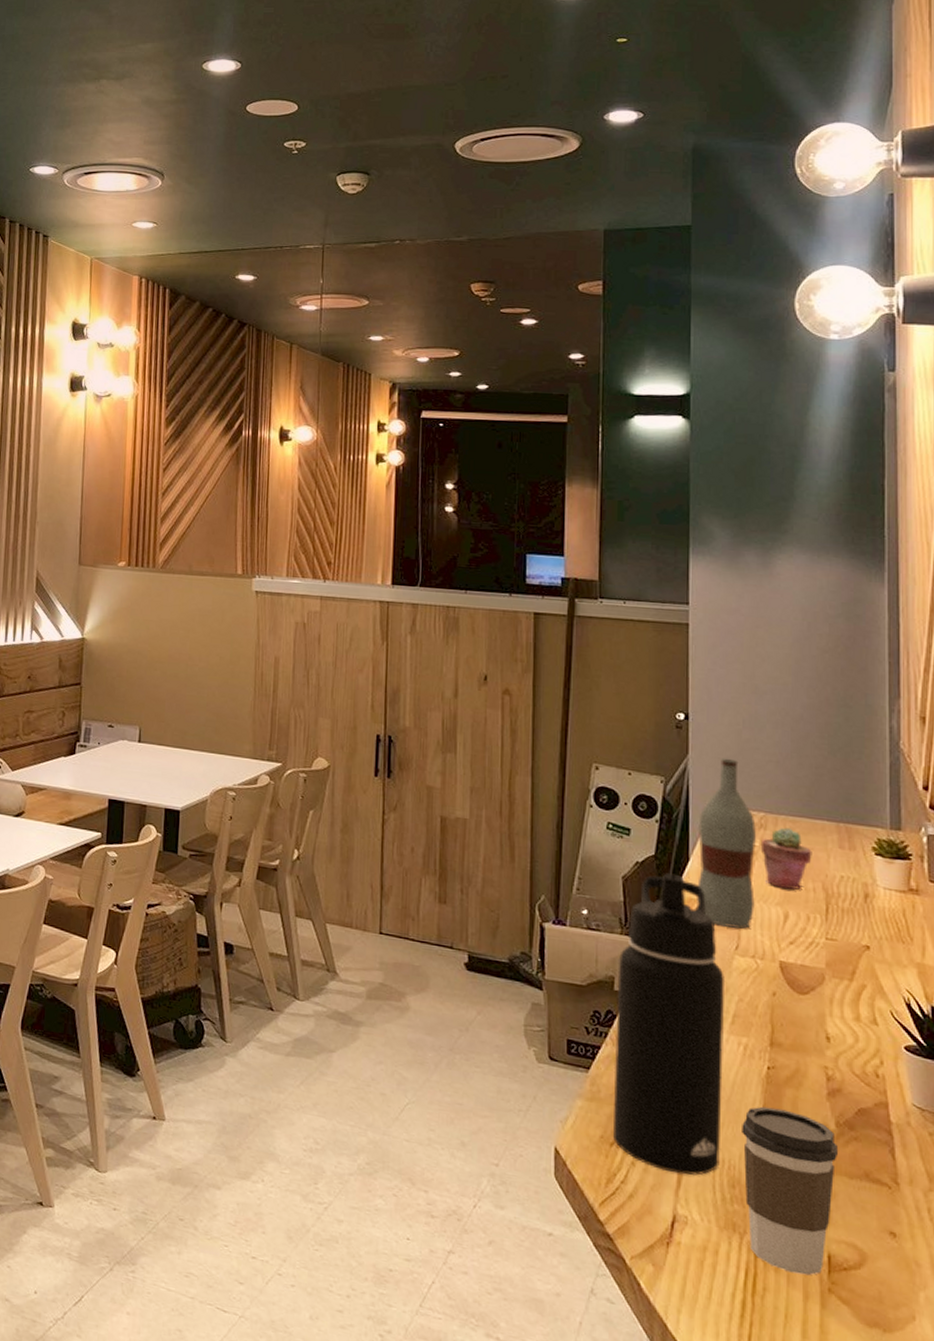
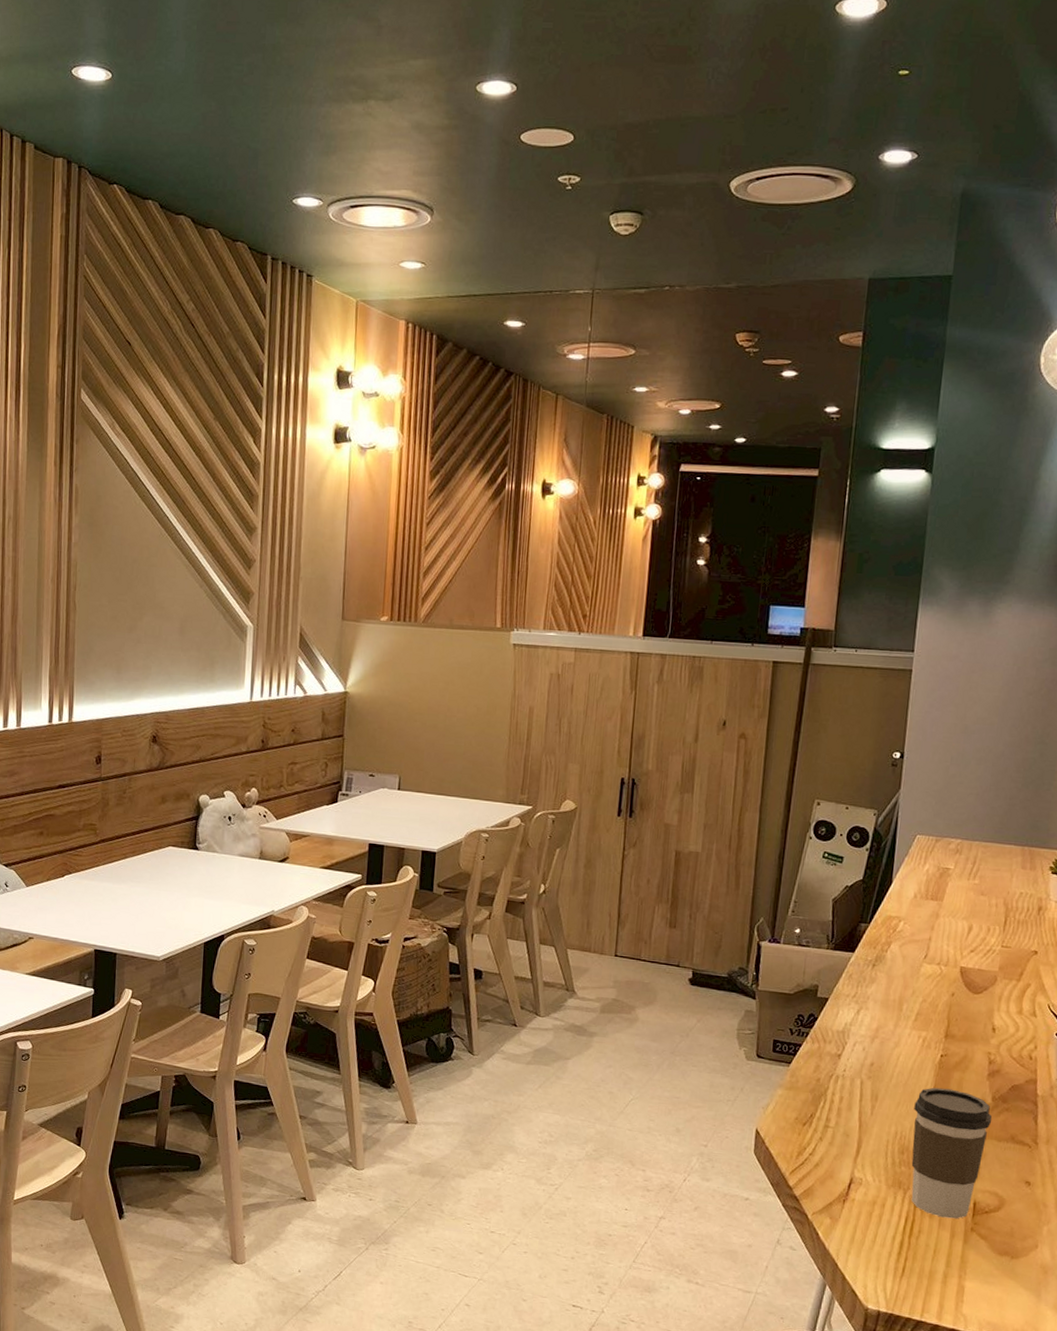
water bottle: present [613,873,726,1176] -> none [806,895,913,1146]
bottle: present [697,758,757,929] -> none [895,792,953,941]
potted succulent: present [760,827,812,890] -> none [954,852,999,906]

